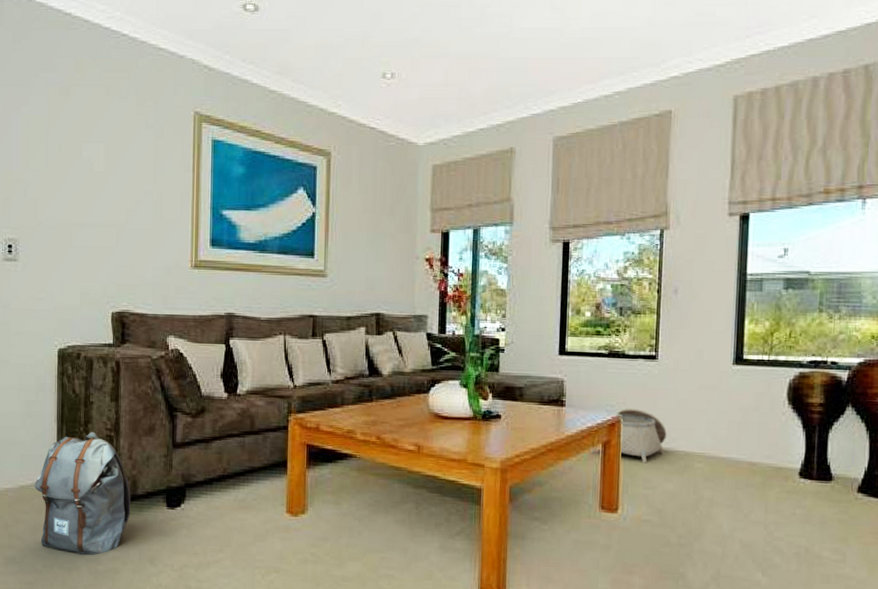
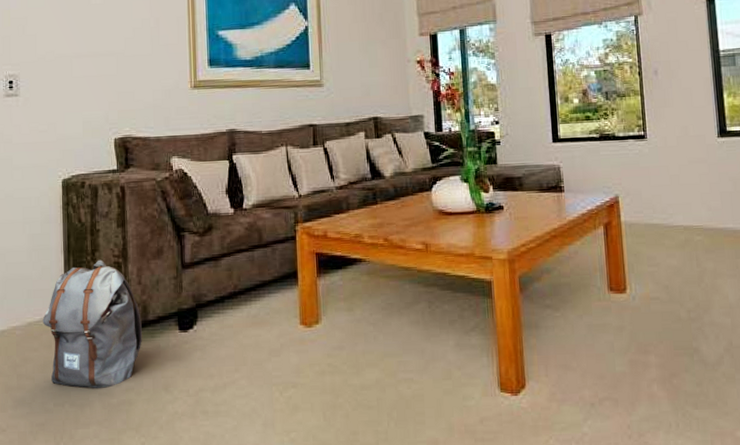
basket: present [590,408,667,464] -> none [593,188,664,241]

